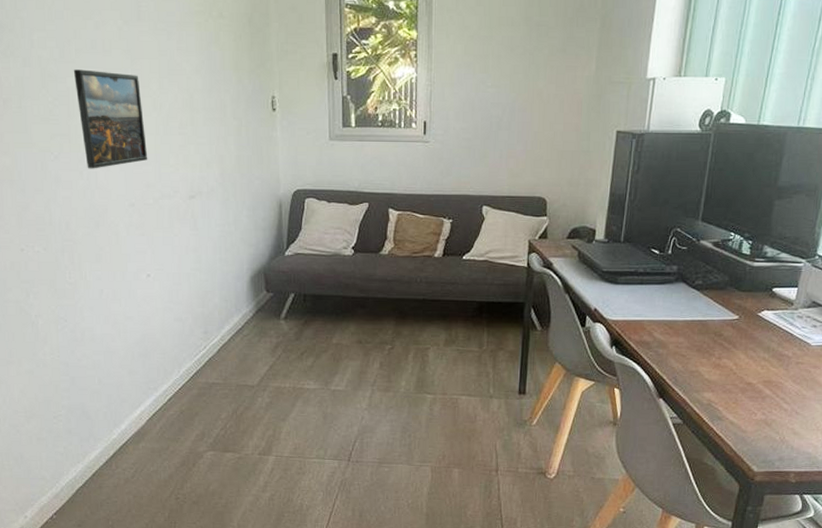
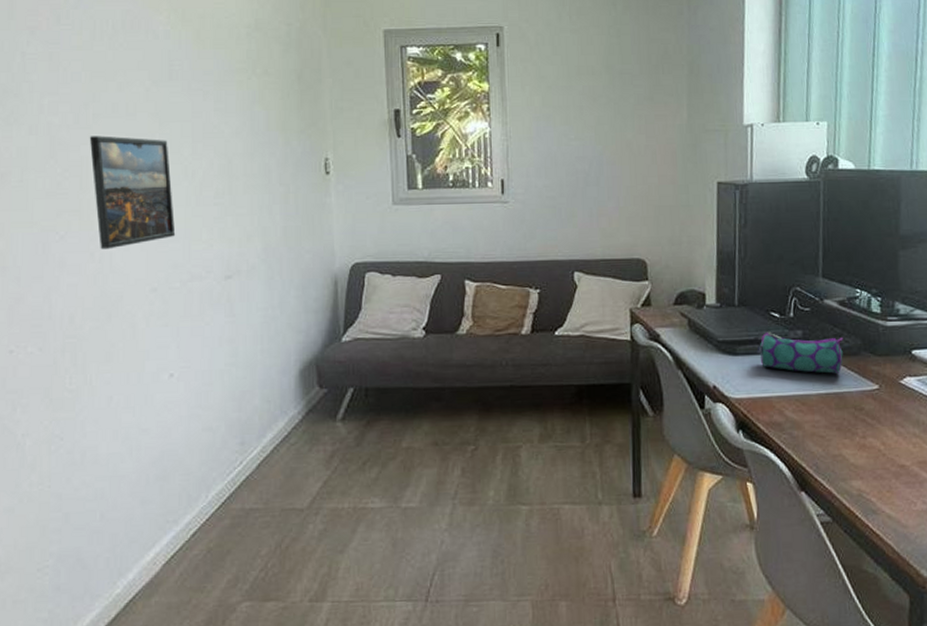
pencil case: none [635,265,713,304] -> present [757,331,843,373]

